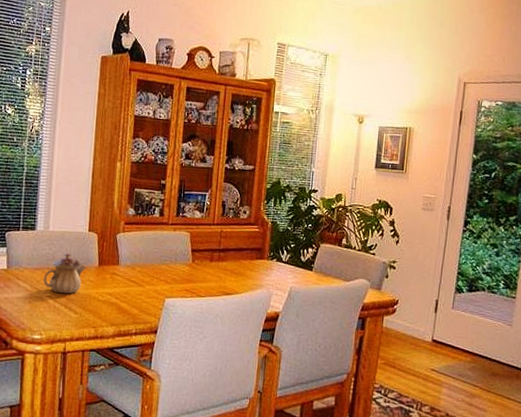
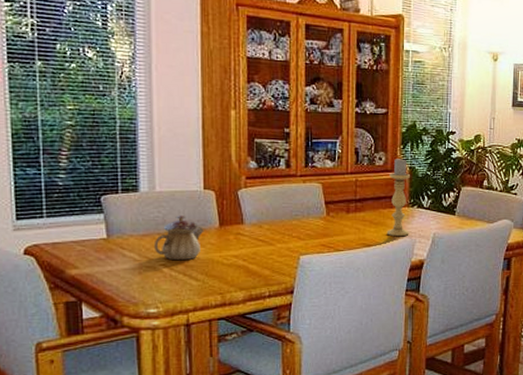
candle holder: none [245,212,271,288] -> present [386,157,410,237]

